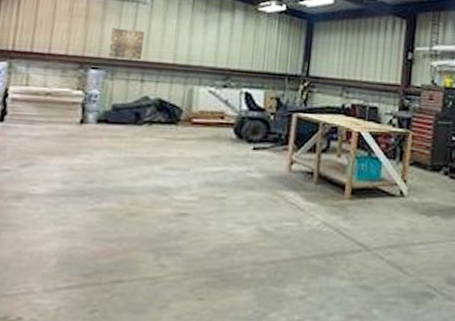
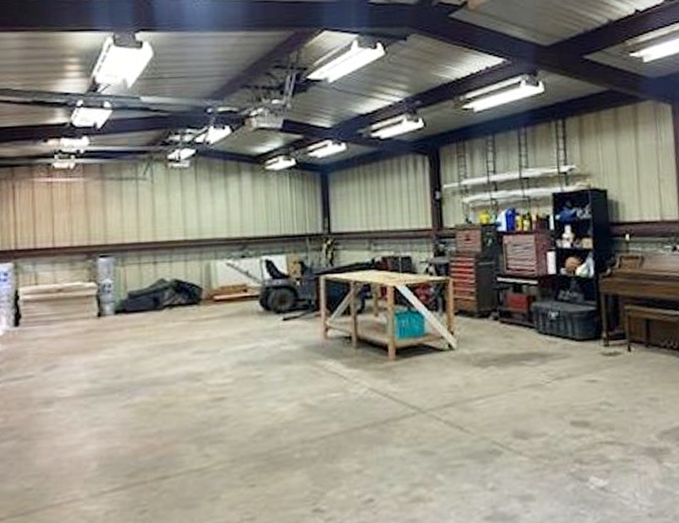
wall art: present [108,27,145,60] -> none [115,209,150,242]

